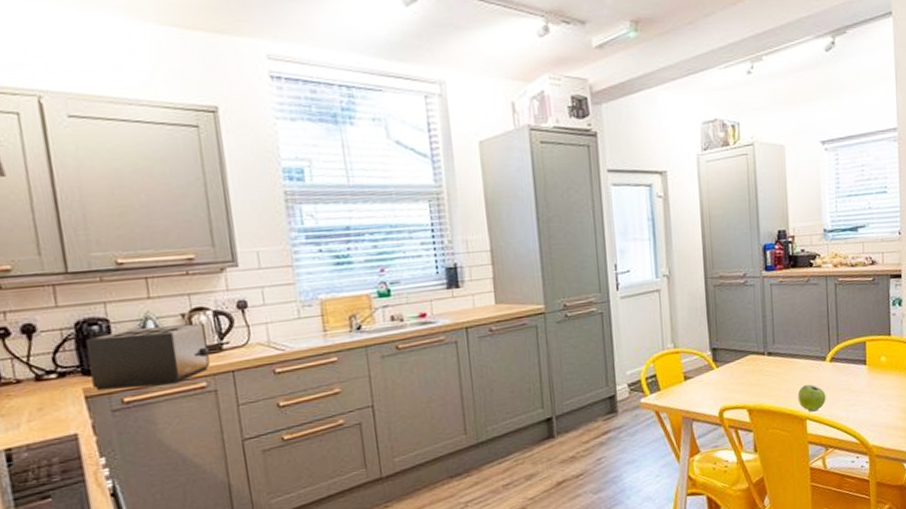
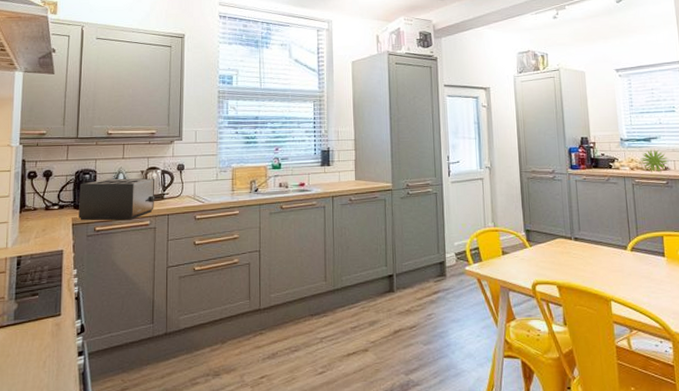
fruit: present [797,384,826,411] -> none [602,269,629,293]
plant: none [844,239,877,270] -> present [639,148,669,174]

